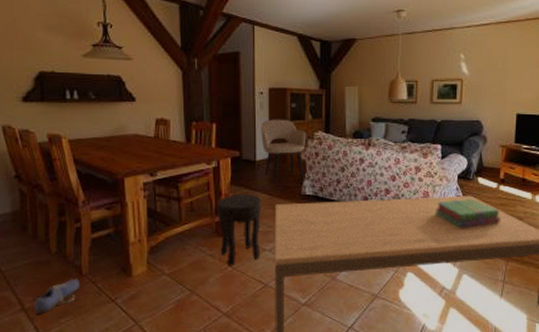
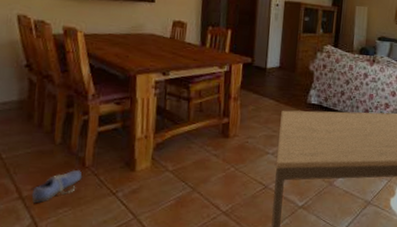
side table: present [217,194,261,267] -> none [224,98,268,167]
armchair: present [261,119,307,183] -> none [273,30,317,90]

